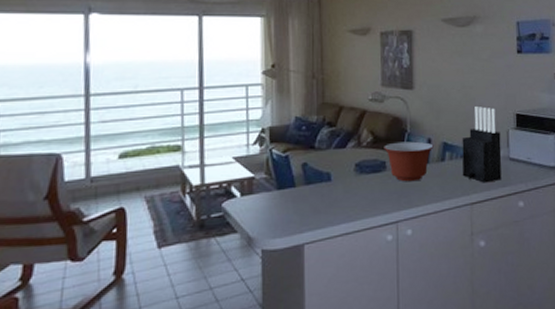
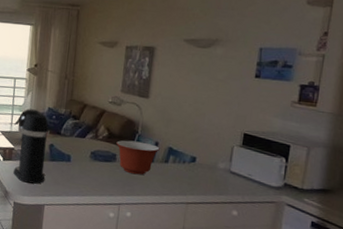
coffee maker: none [257,122,301,220] -> present [13,108,50,184]
knife block: present [462,106,502,183] -> none [183,121,225,189]

